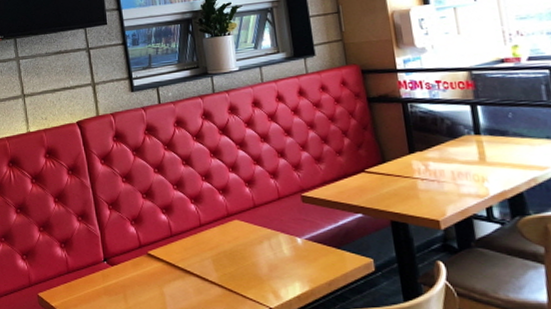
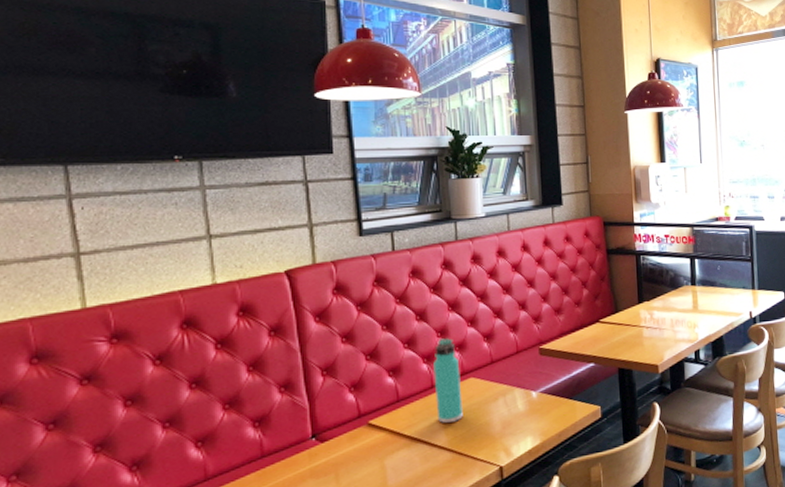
thermos bottle: none [200,181,231,260] -> present [433,337,463,423]

